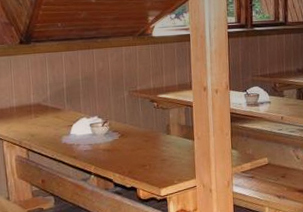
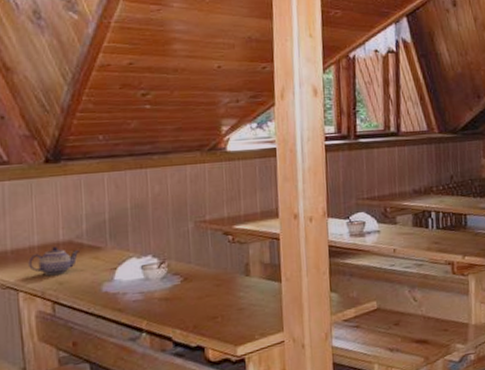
teapot: none [9,107,45,130] -> present [28,246,79,276]

